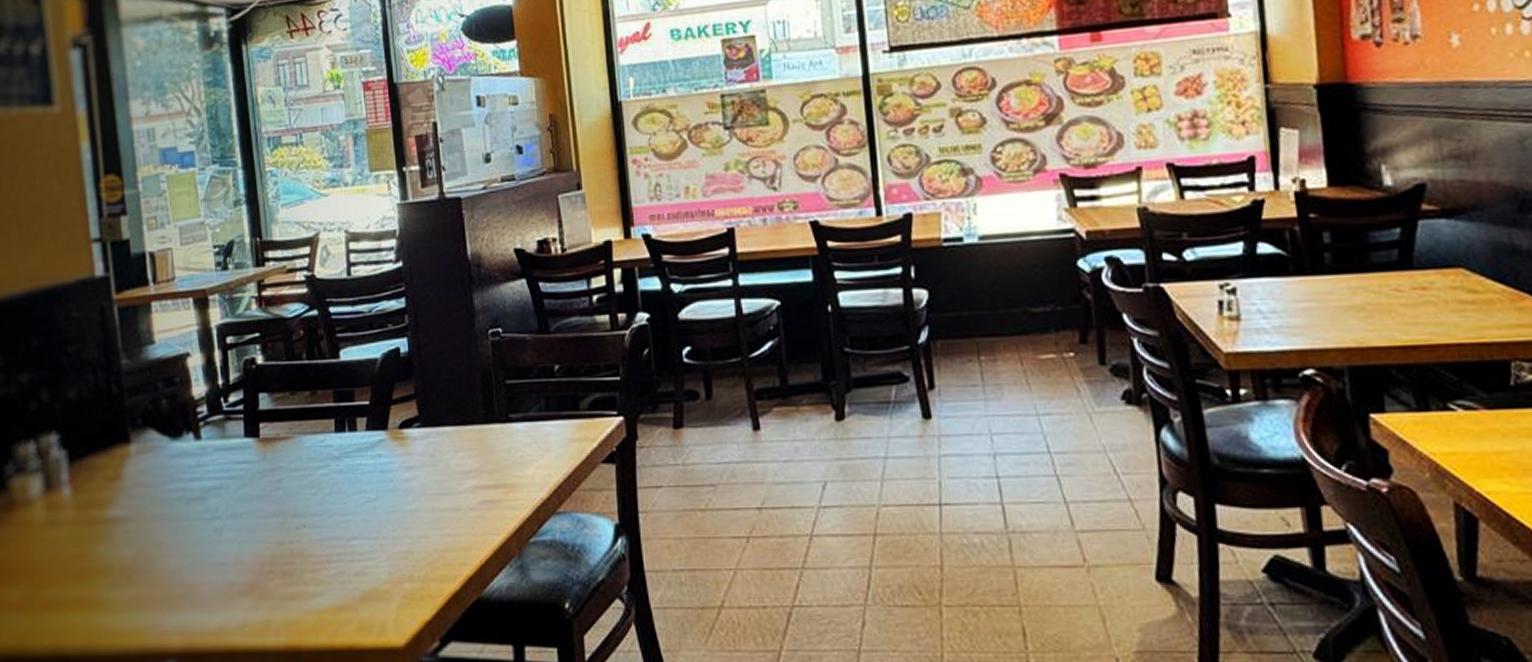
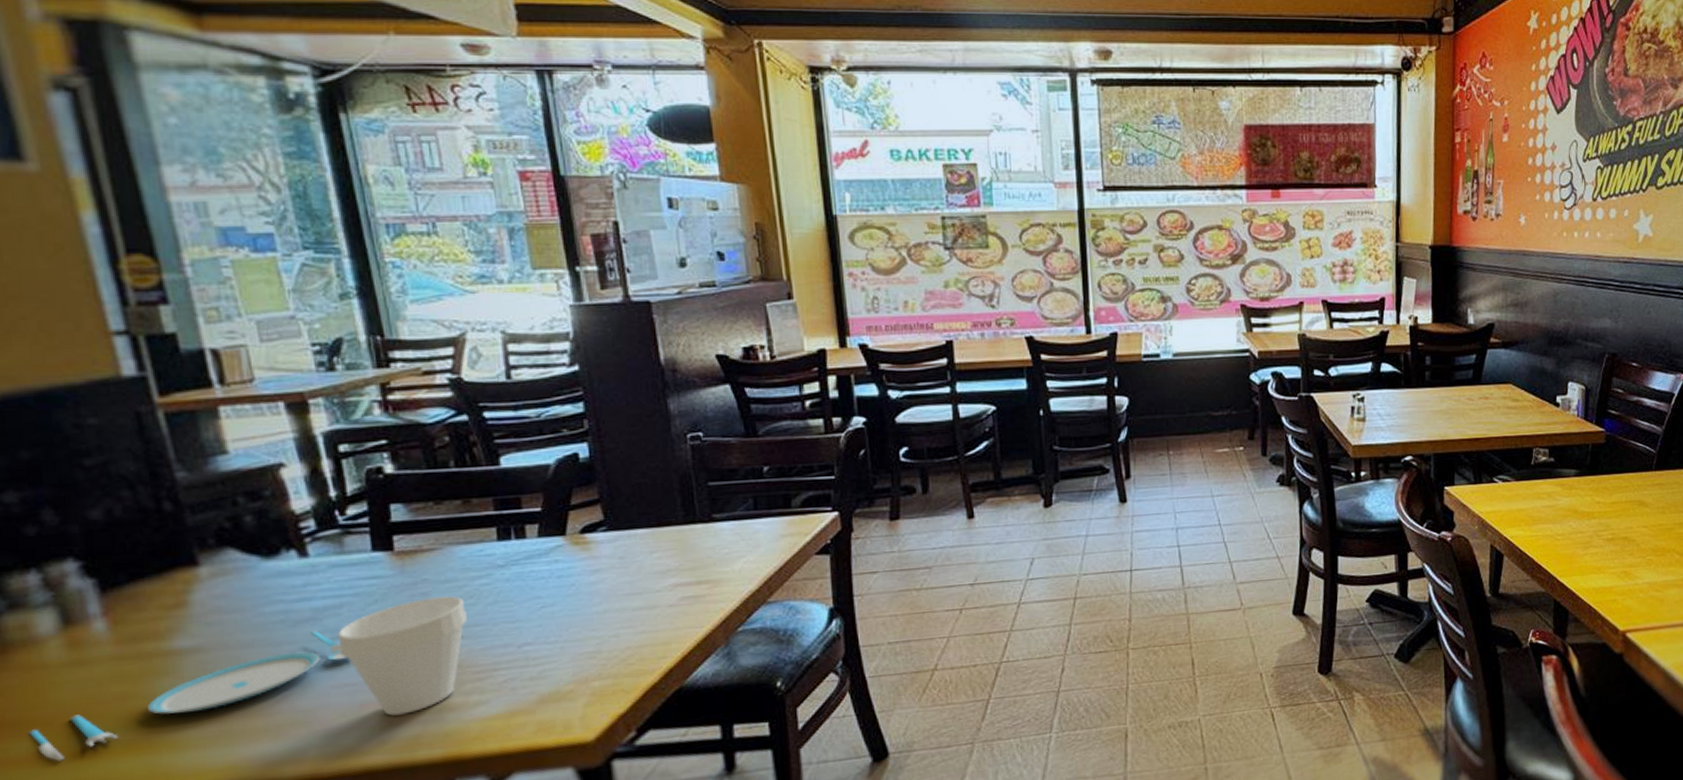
plate: none [19,510,223,610] -> present [29,631,348,761]
cup: none [216,485,309,599] -> present [337,596,467,716]

